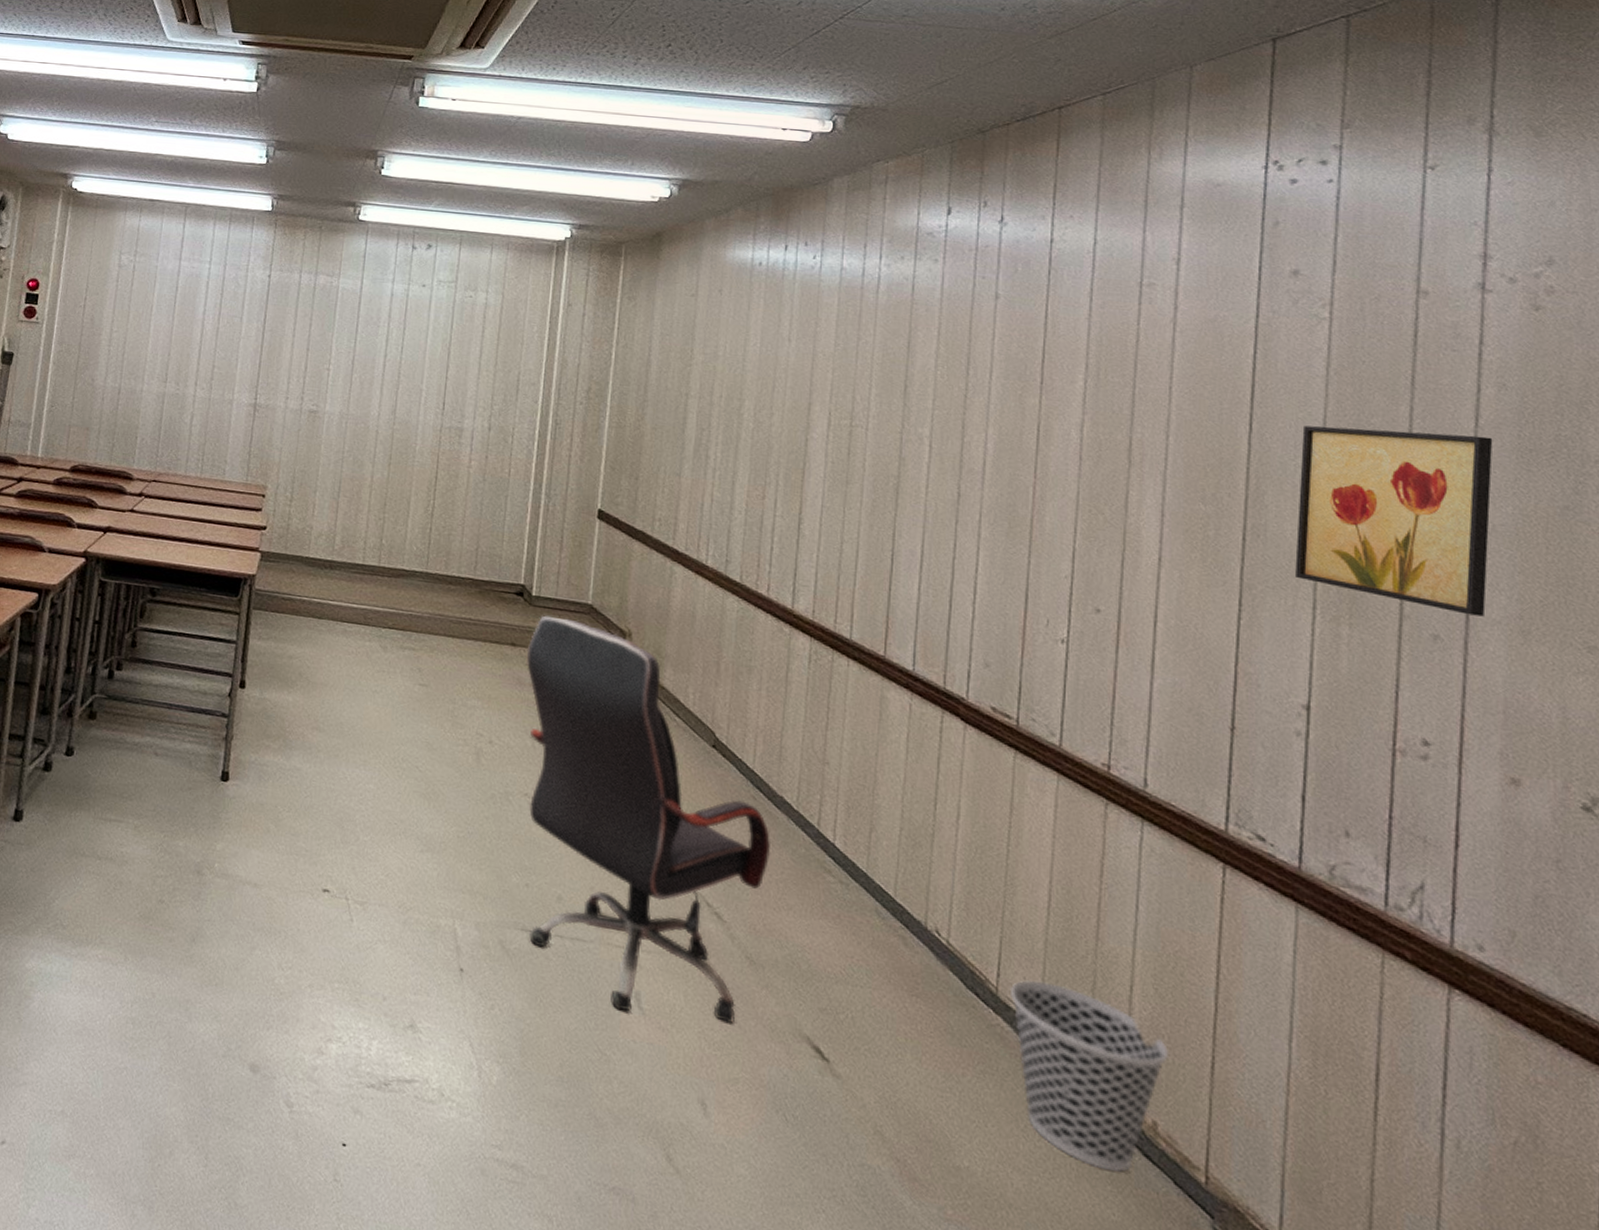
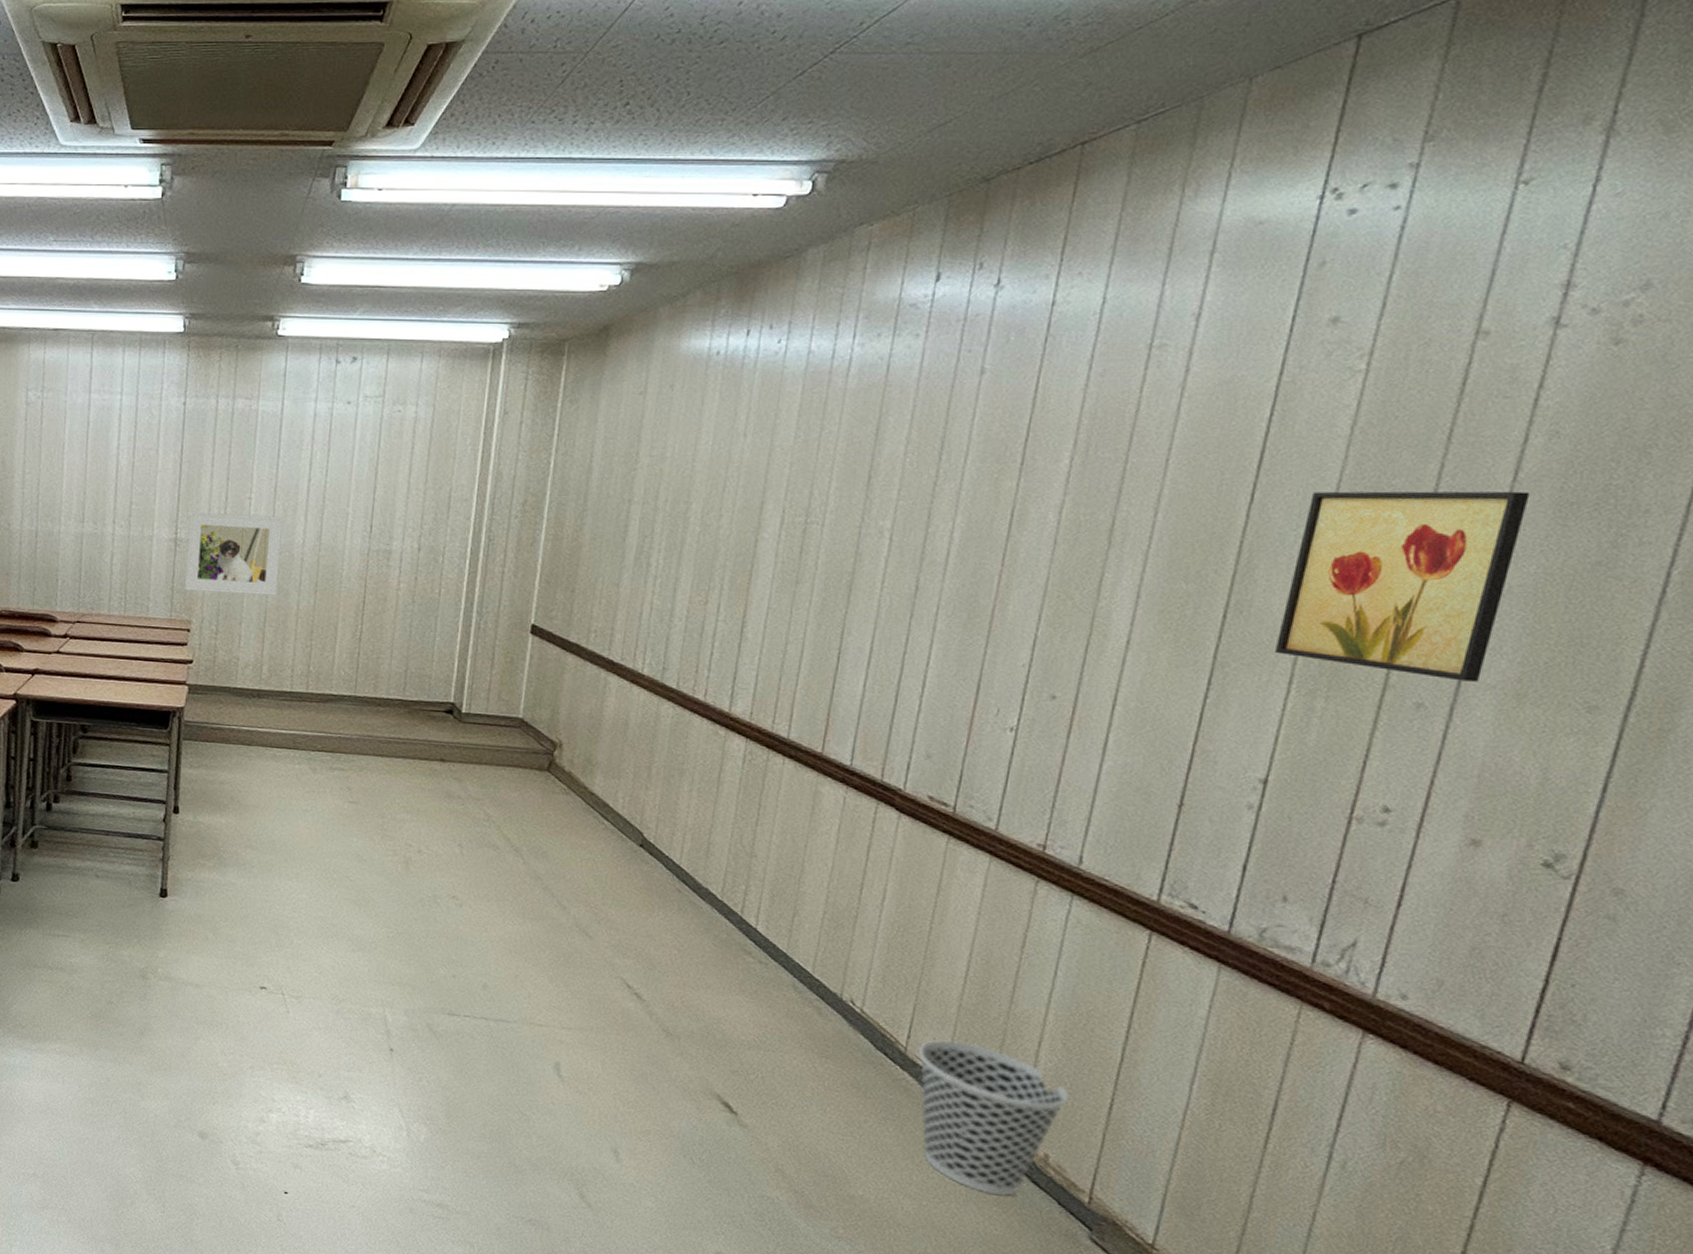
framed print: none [262,379,359,466] -> present [185,512,283,596]
office chair: present [526,615,772,1025] -> none [455,731,694,1087]

